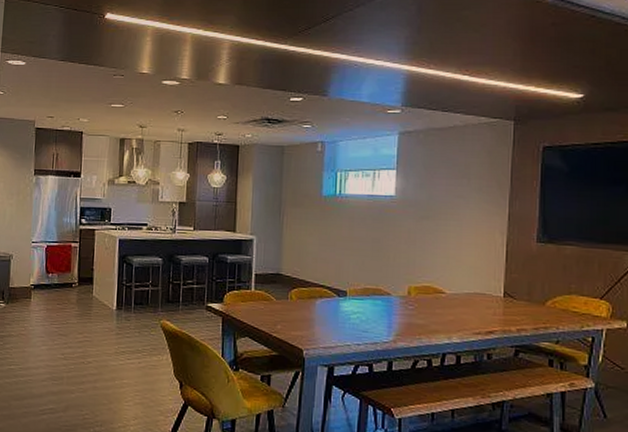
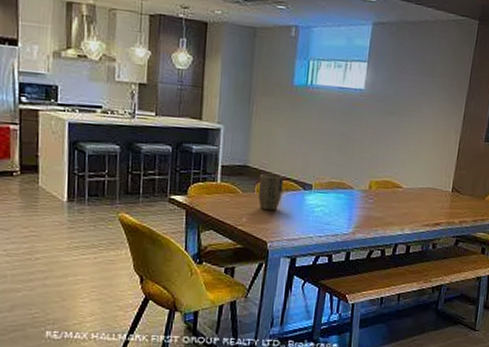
plant pot: none [291,280,317,318] -> present [258,173,284,211]

